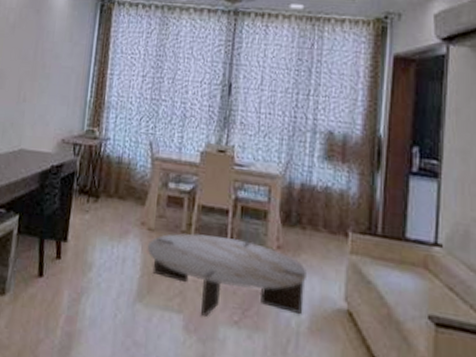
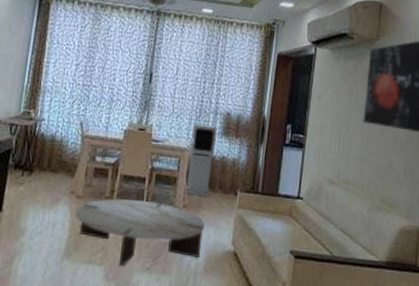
air purifier: none [279,145,317,236] -> present [185,124,217,196]

